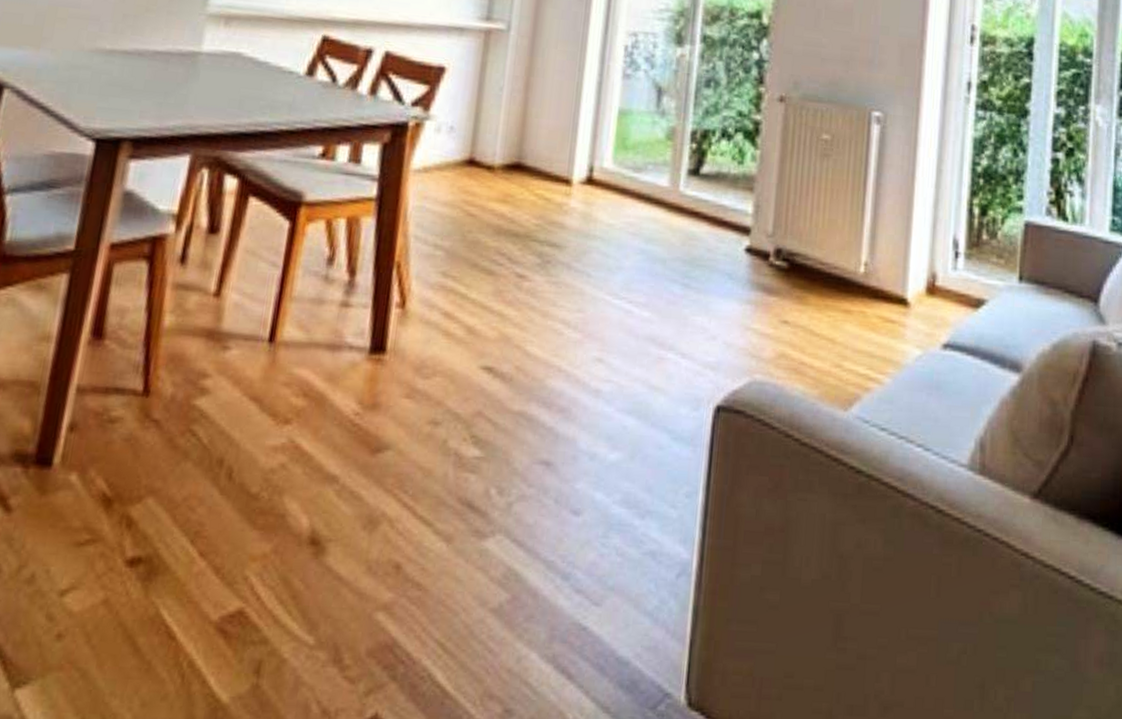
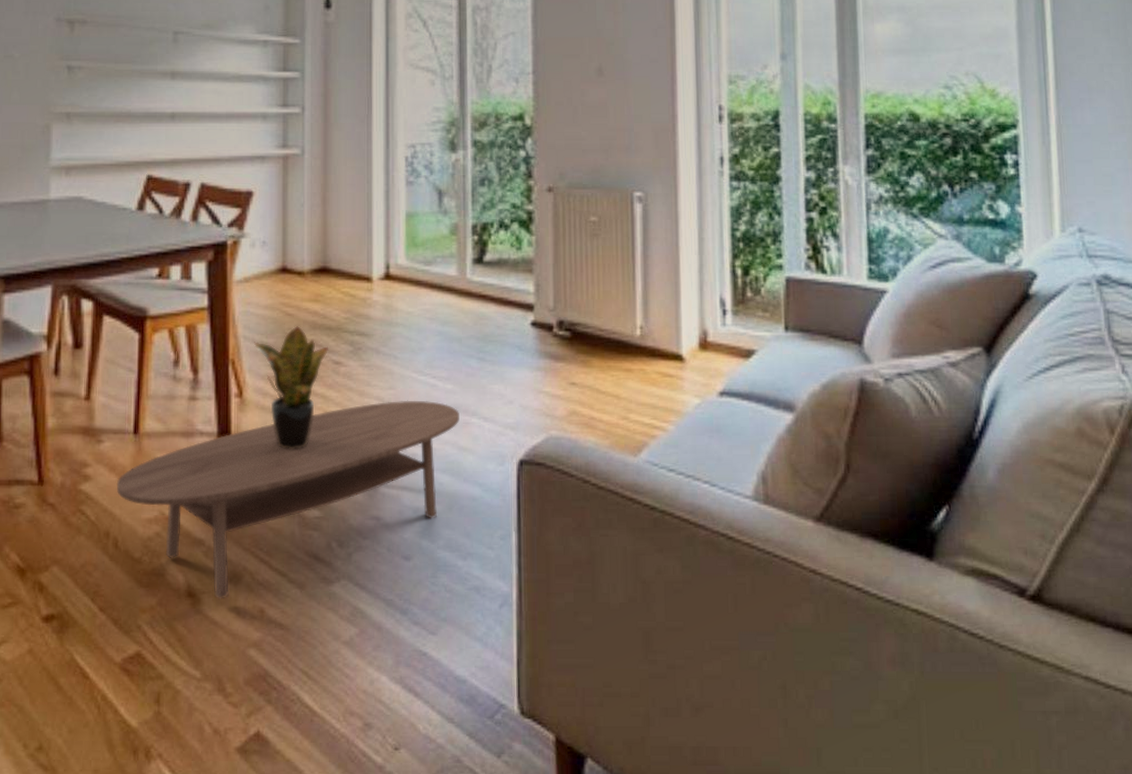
coffee table: none [239,326,655,550] -> present [116,400,459,599]
potted plant: none [425,229,514,375] -> present [253,326,329,449]

